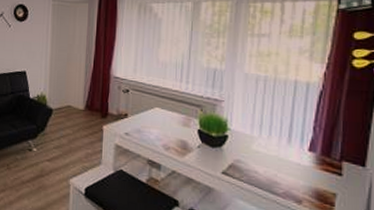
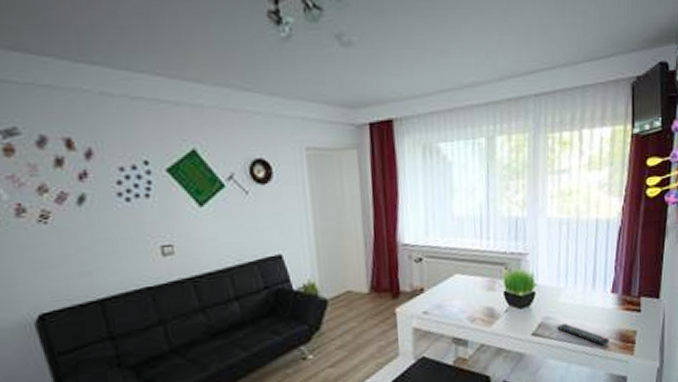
remote control: none [248,169,304,200] -> present [557,323,609,346]

